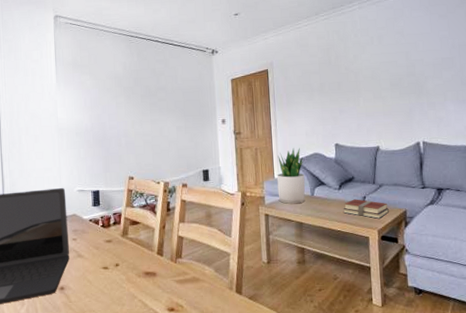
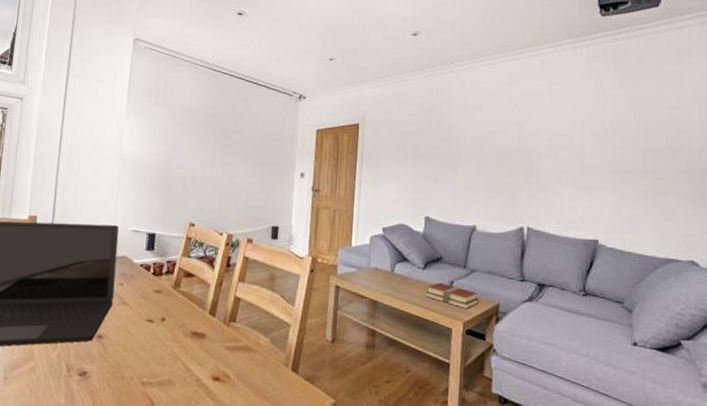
planter: present [277,148,306,204] -> none [353,215,387,279]

